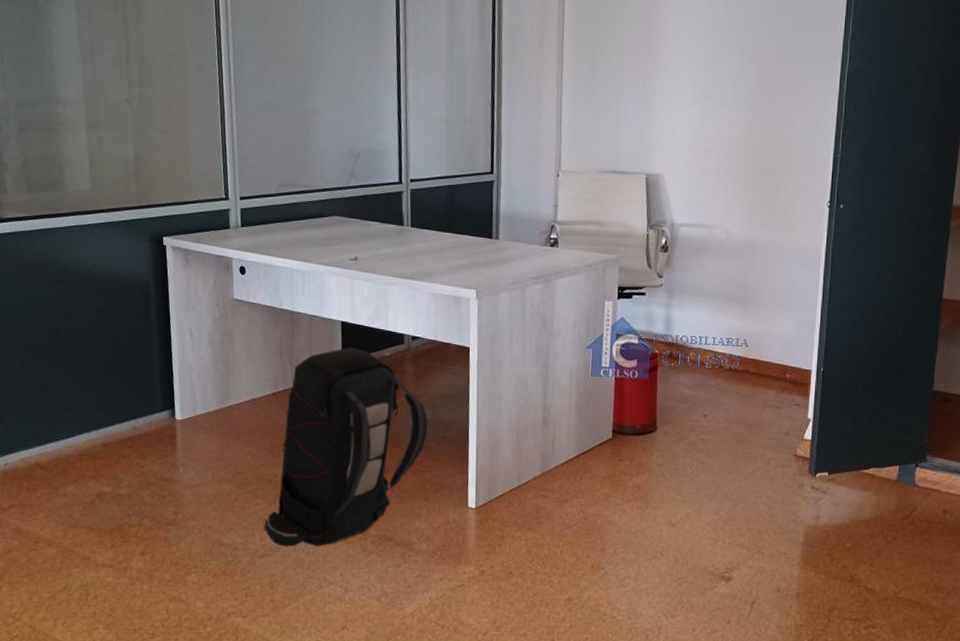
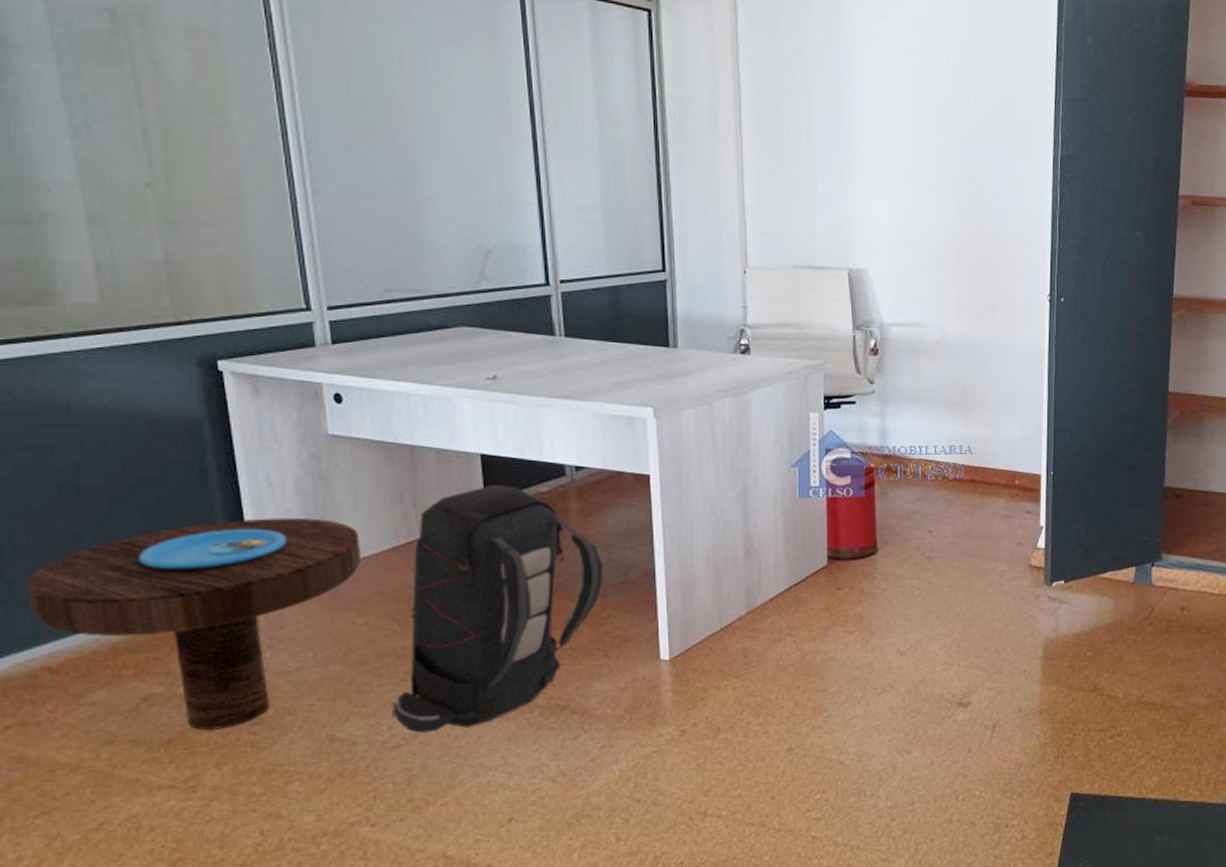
side table: none [31,362,251,526] -> present [27,517,362,731]

